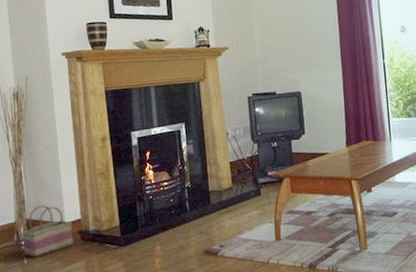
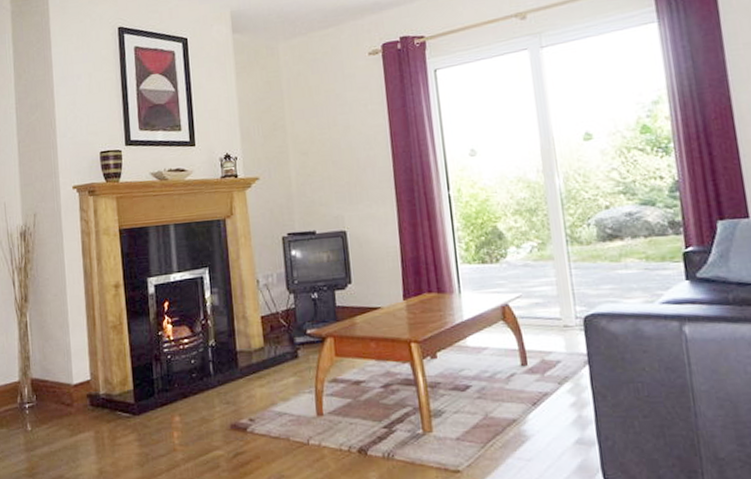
basket: present [22,204,73,257] -> none [26,362,81,424]

